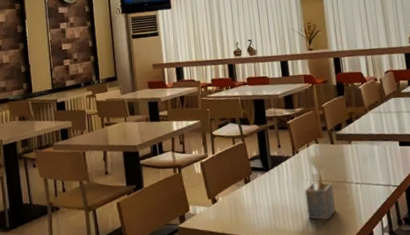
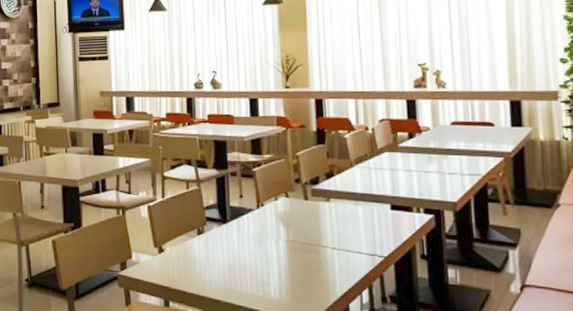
napkin holder: present [304,173,336,220] -> none [268,231,305,286]

